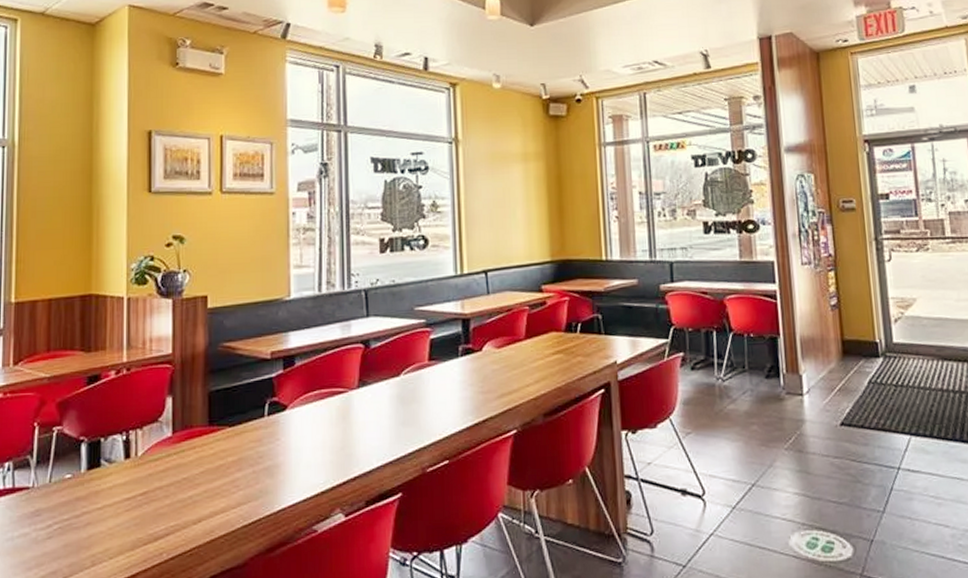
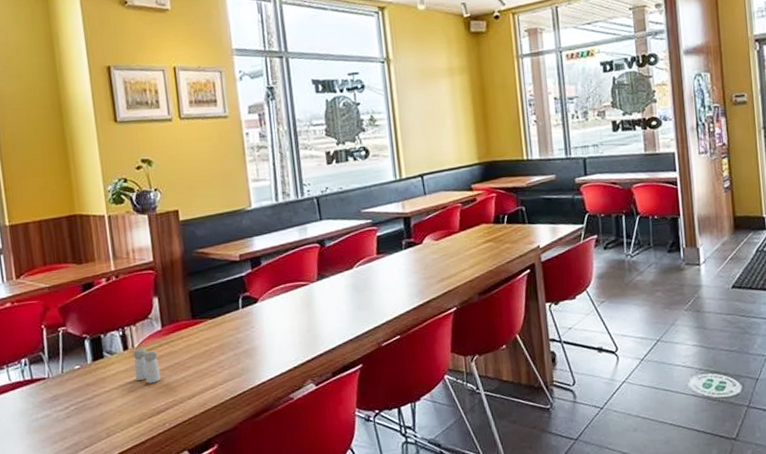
salt and pepper shaker: none [134,458,164,502] -> present [133,348,161,384]

